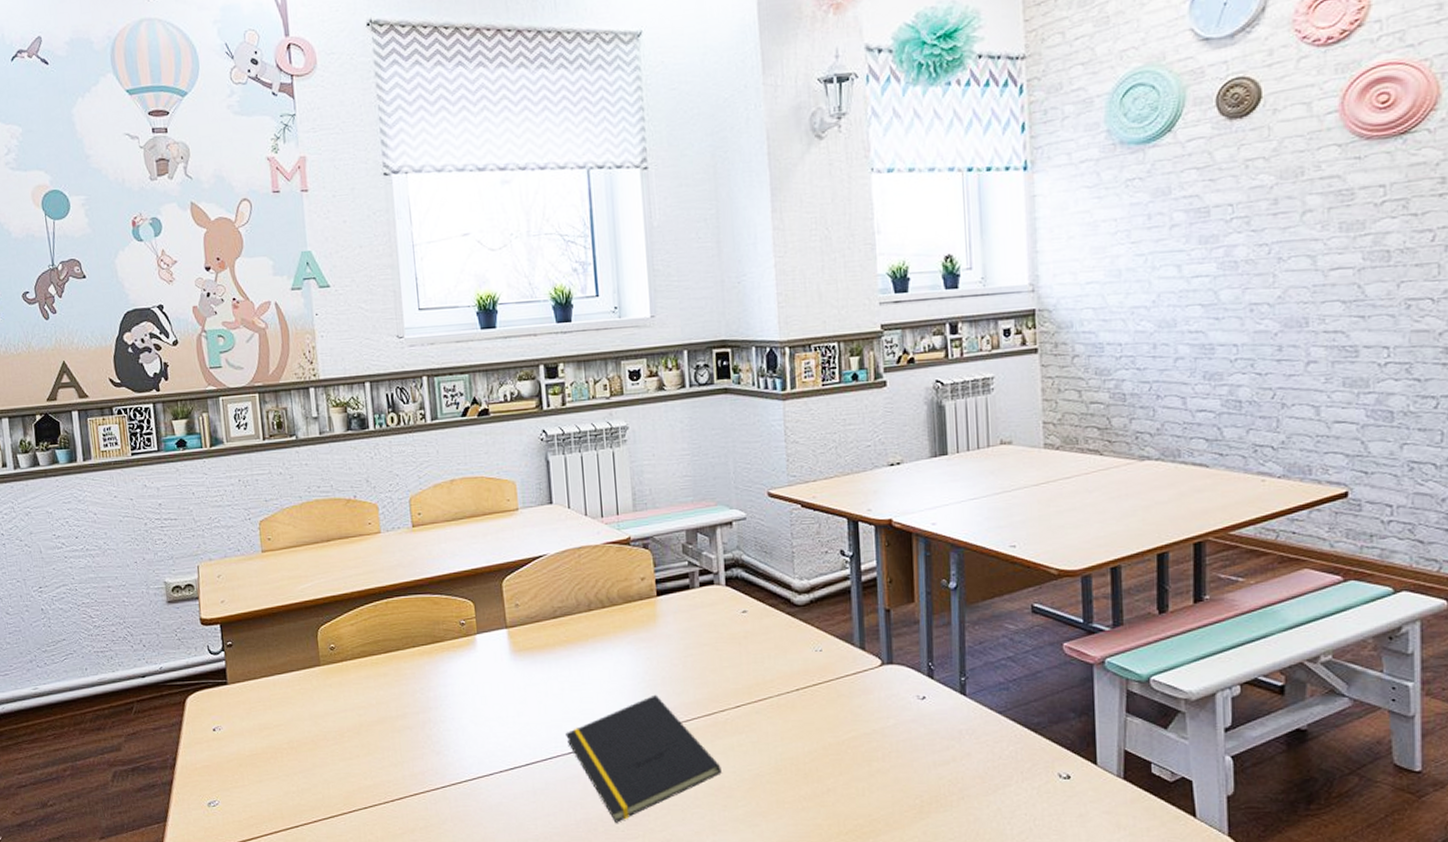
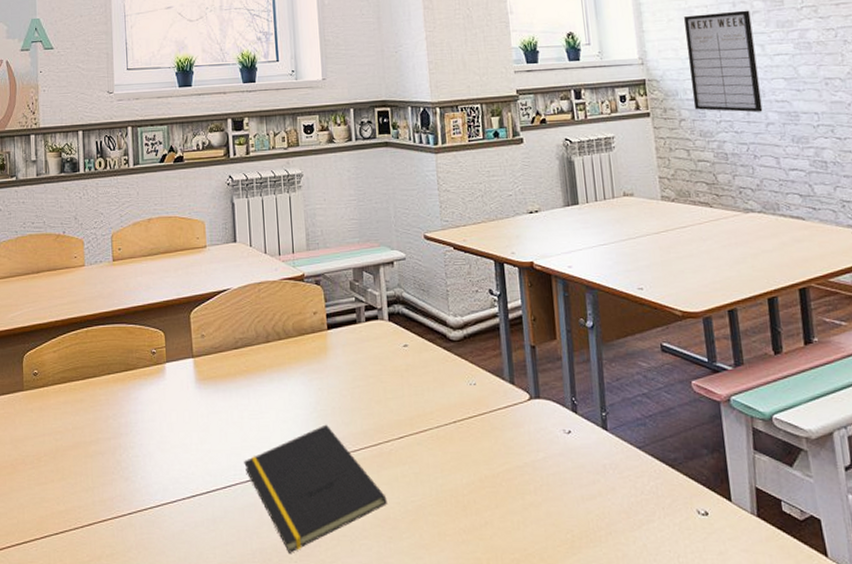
writing board: none [1087,223,1172,346] -> present [684,10,763,113]

